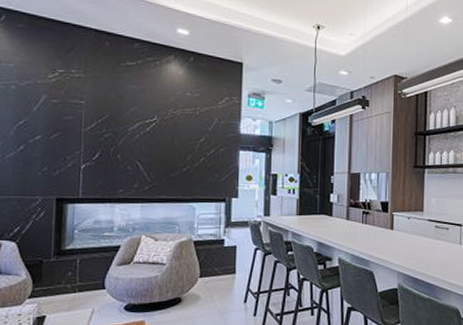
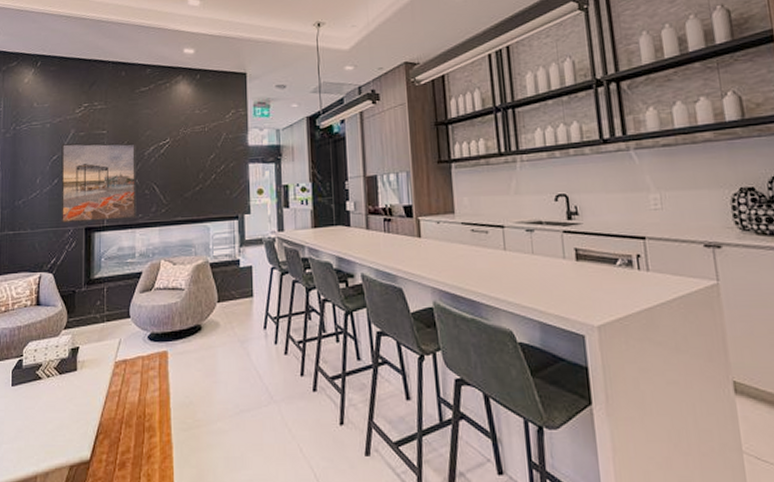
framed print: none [27,108,119,193] -> present [61,143,137,224]

